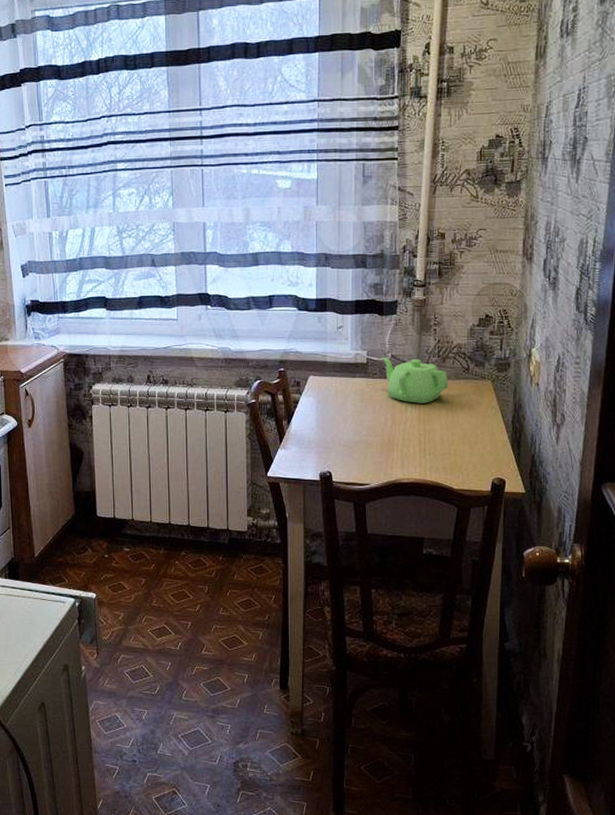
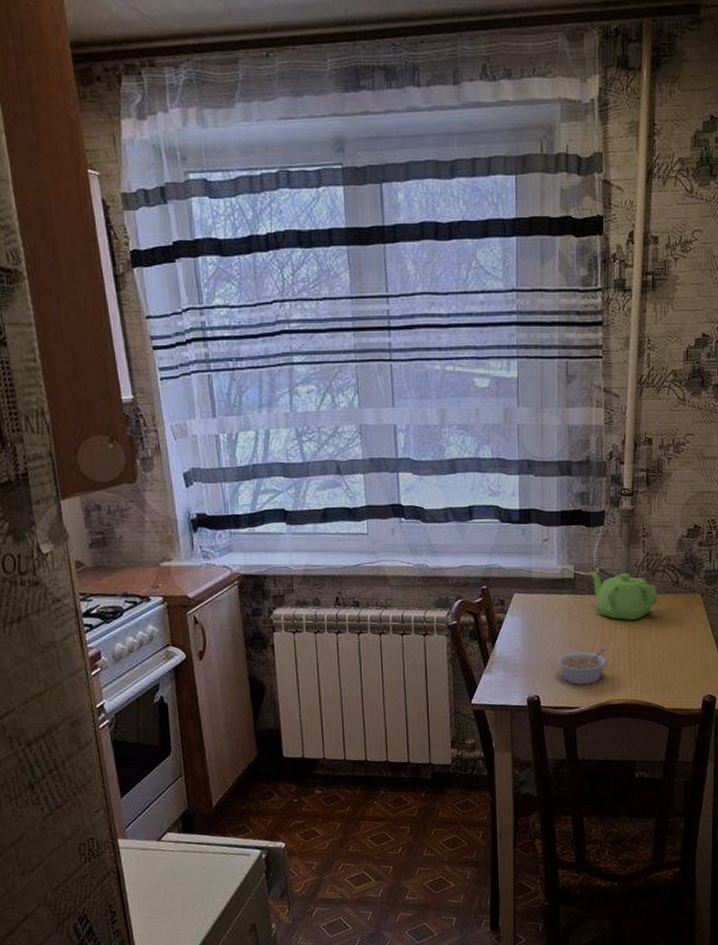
legume: none [349,429,398,463] -> present [557,647,607,685]

